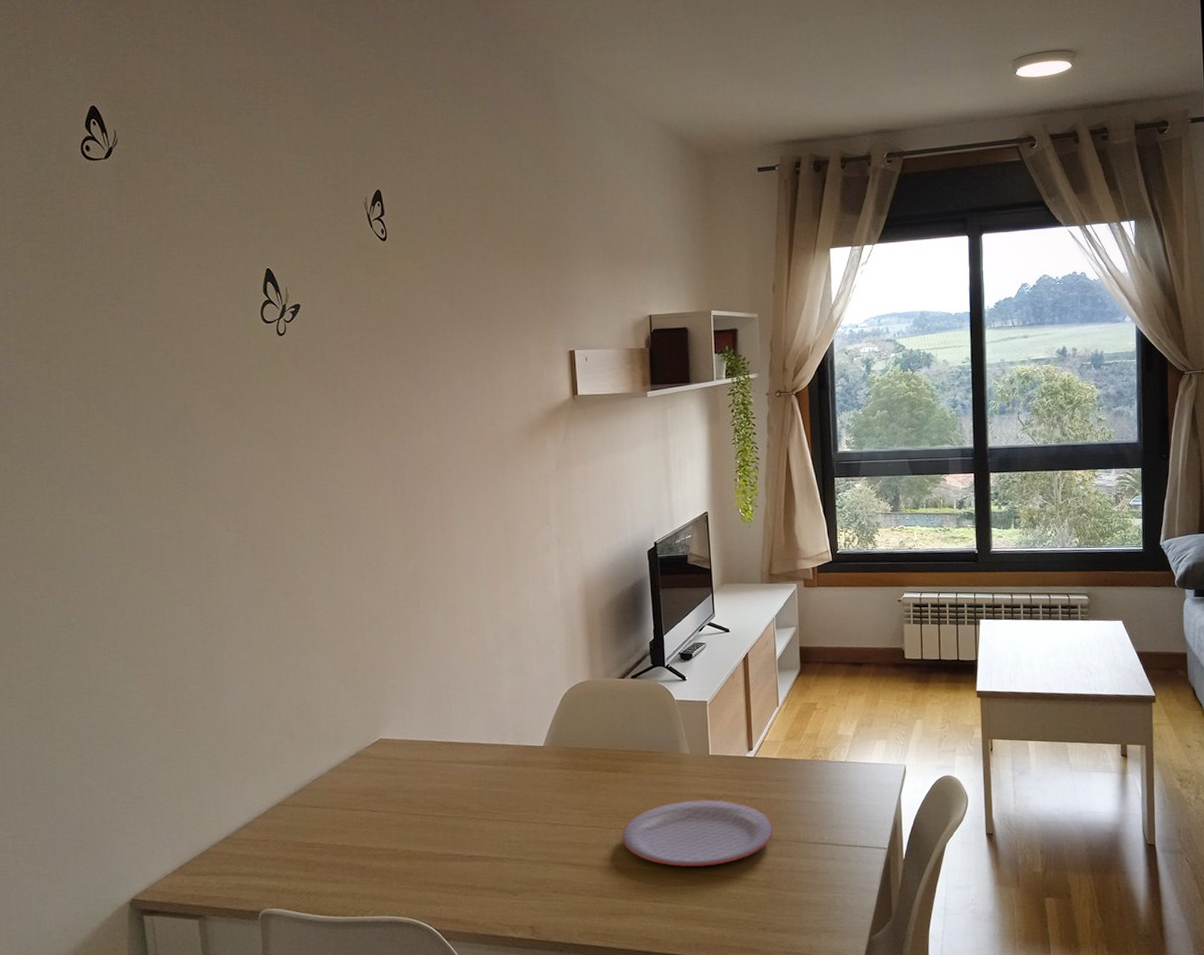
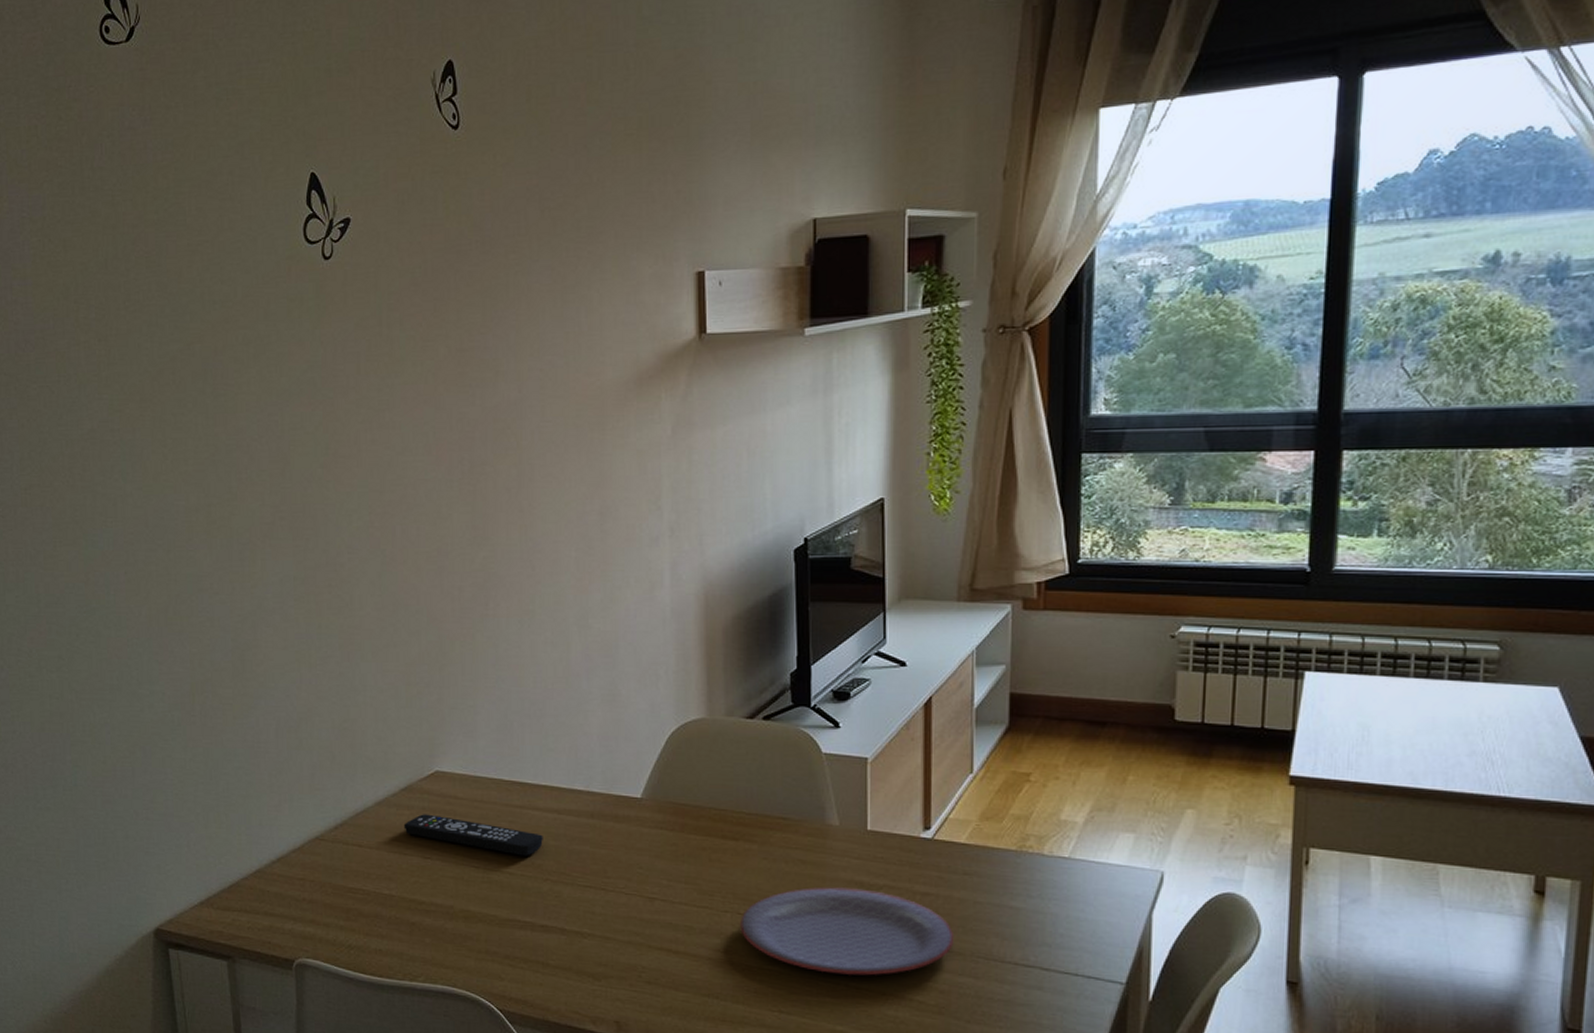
remote control: none [353,775,469,801] -> present [403,814,543,856]

